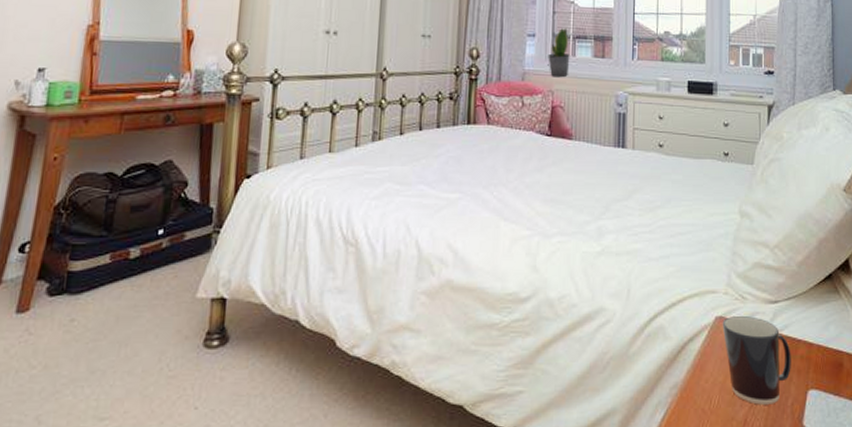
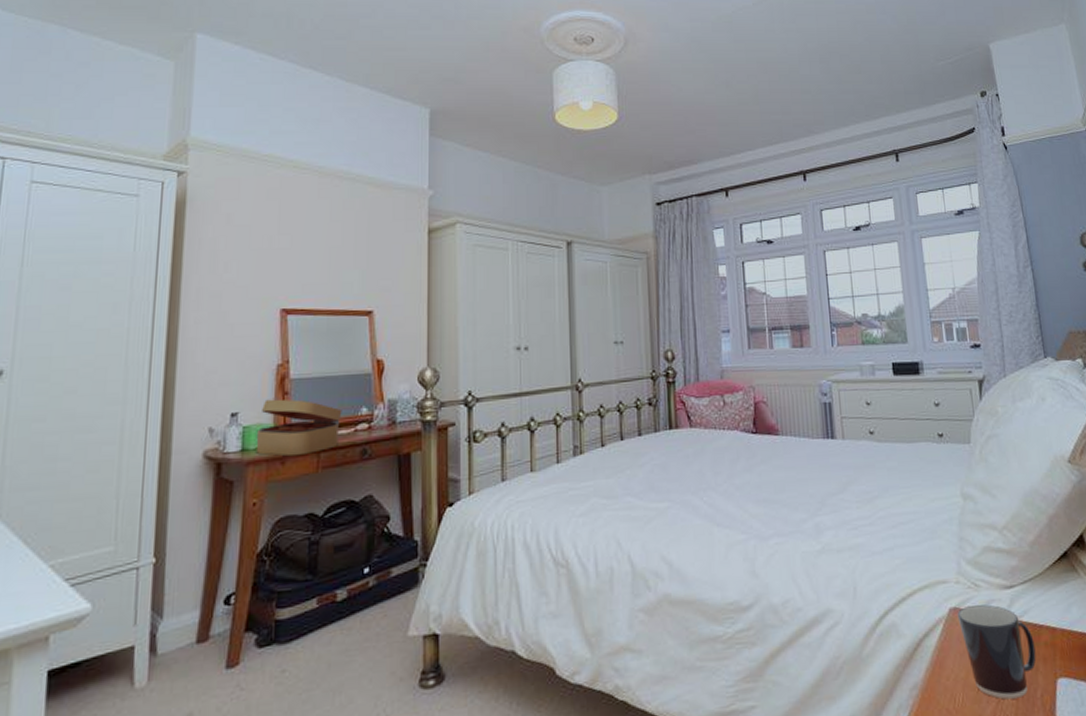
jewelry box: none [61,58,149,116] -> present [257,399,342,457]
potted plant: present [548,27,570,78] -> none [745,319,768,372]

